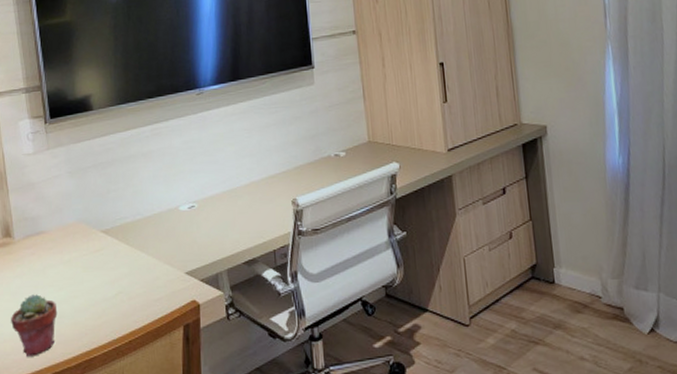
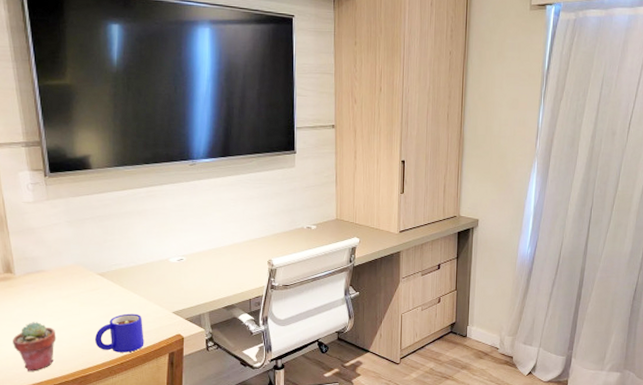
mug: none [99,277,155,328] -> present [94,313,144,353]

